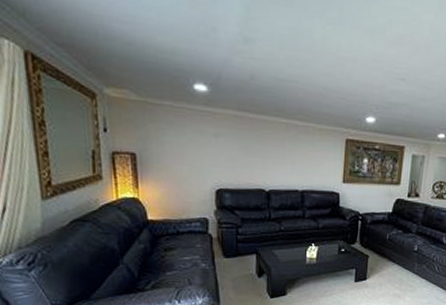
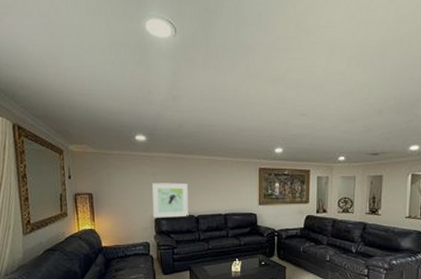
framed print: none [213,146,258,191] -> present [151,183,189,218]

